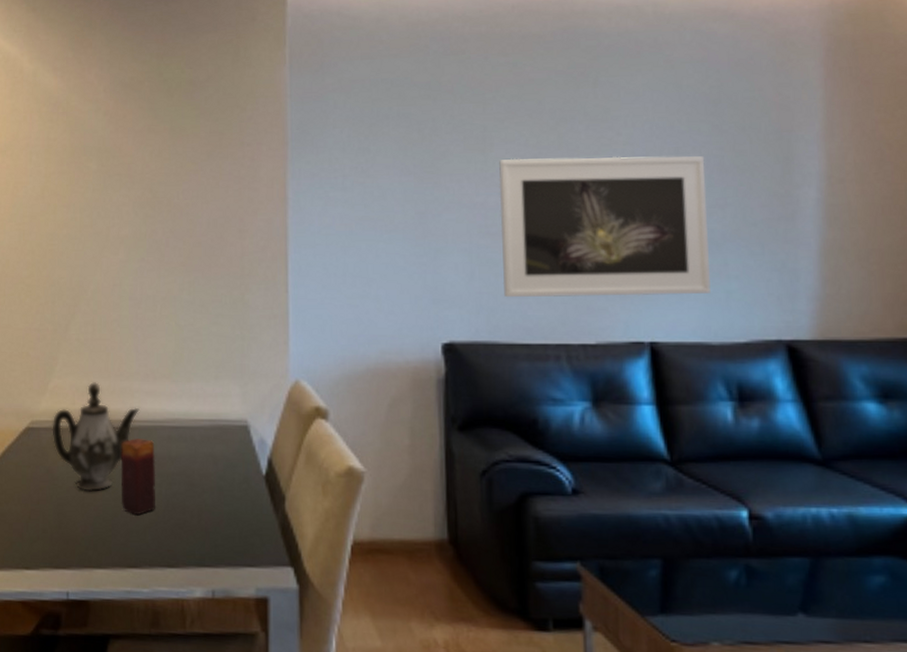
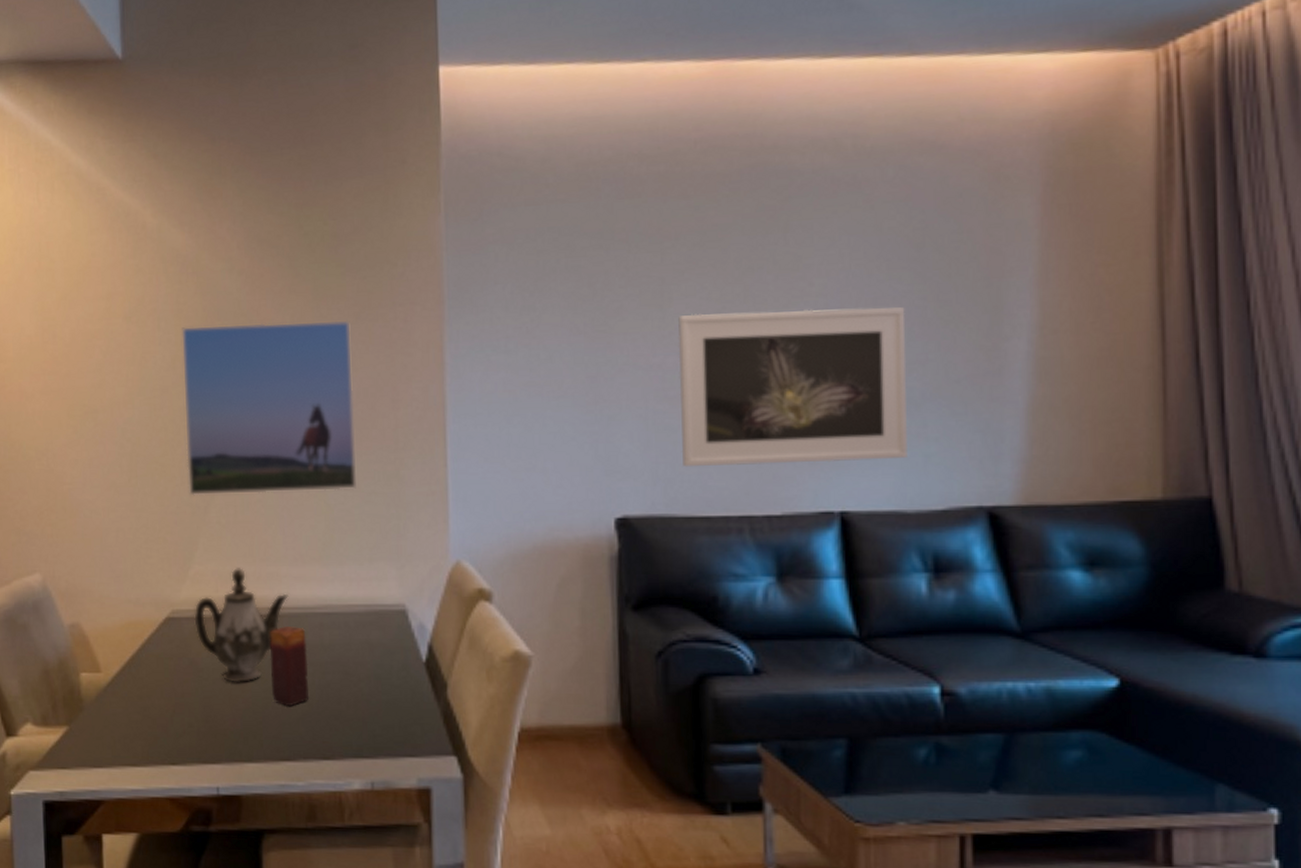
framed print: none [51,157,205,315] -> present [182,320,356,496]

